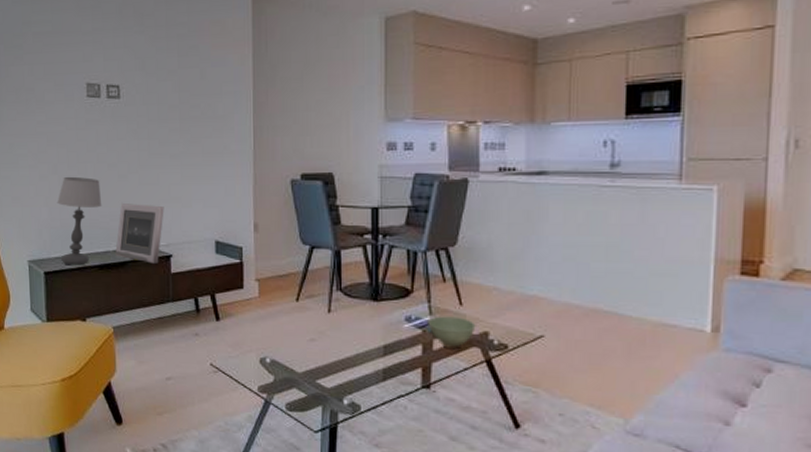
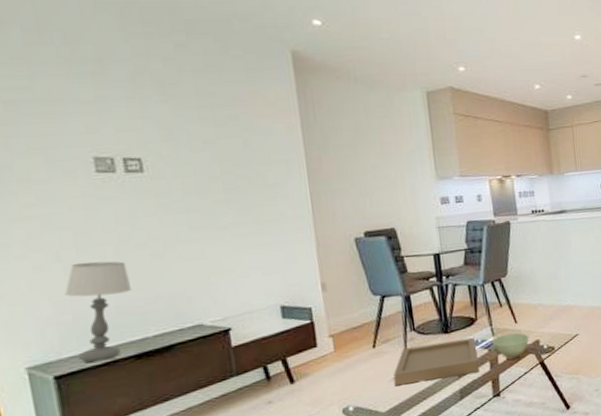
picture frame: present [115,202,164,264] -> none [156,280,216,342]
tray: none [314,308,409,355] -> present [393,337,479,387]

